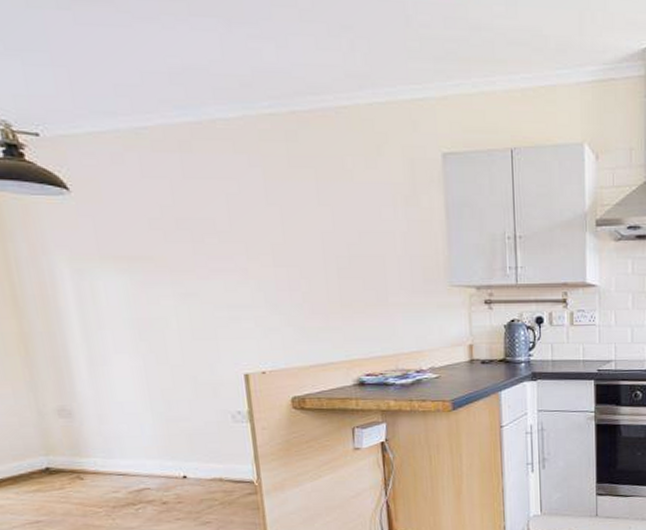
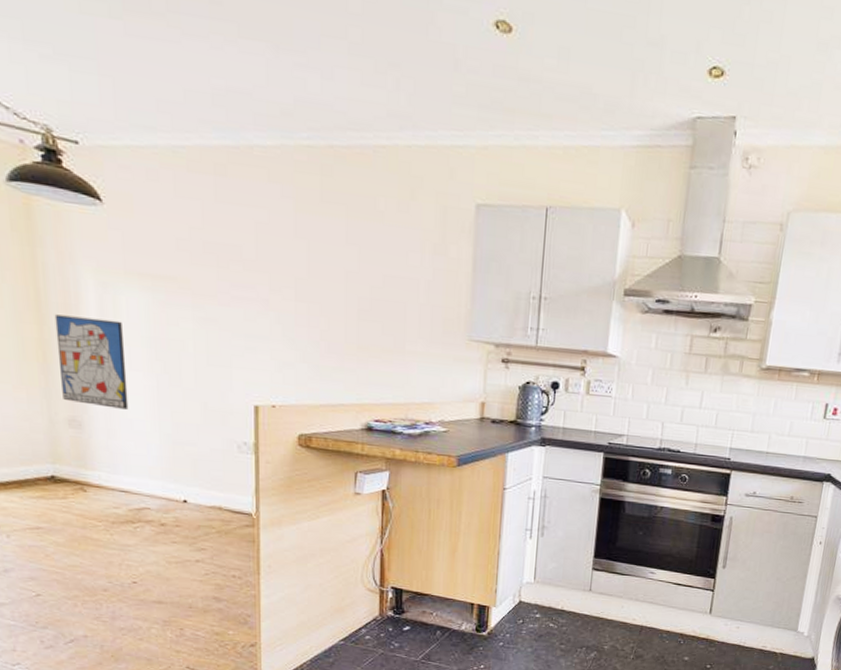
wall art: none [32,306,118,393] -> present [54,314,129,410]

